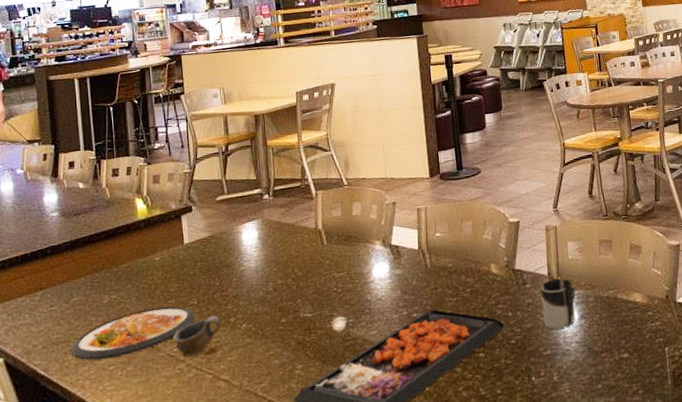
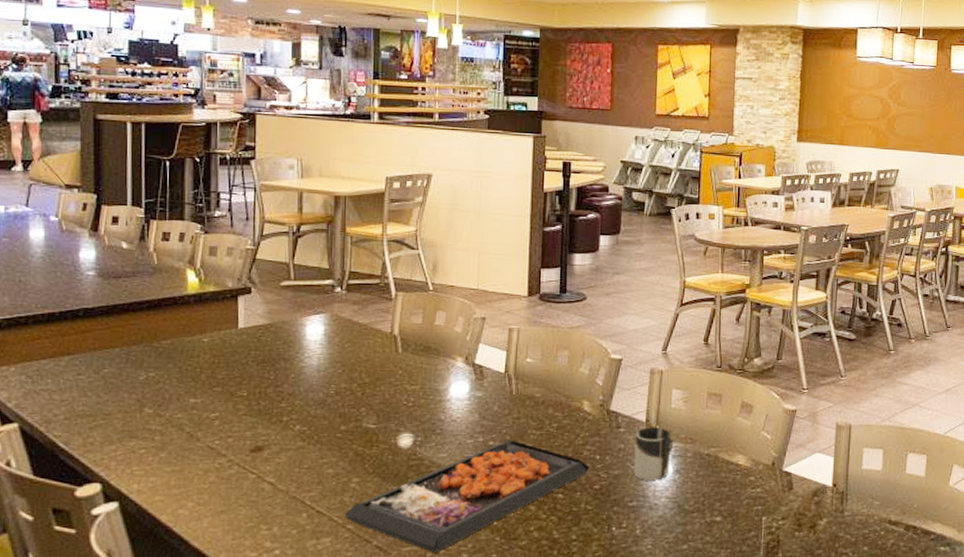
dish: present [70,306,195,360] -> none [96,393,243,440]
cup: present [173,315,222,356] -> none [216,410,272,451]

